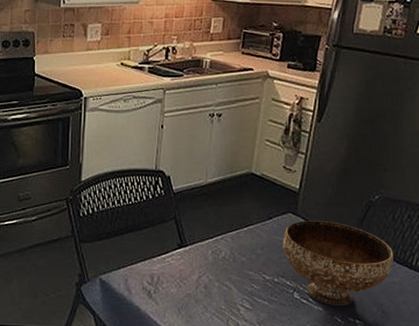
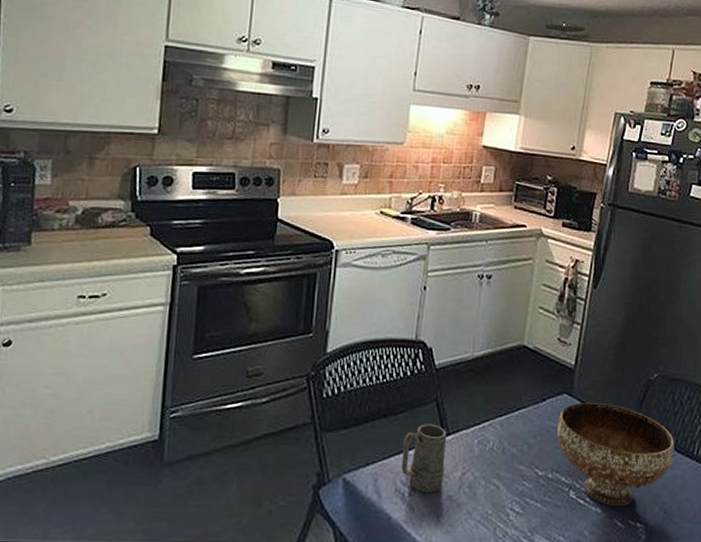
mug: none [147,237,185,292] -> present [401,424,447,493]

